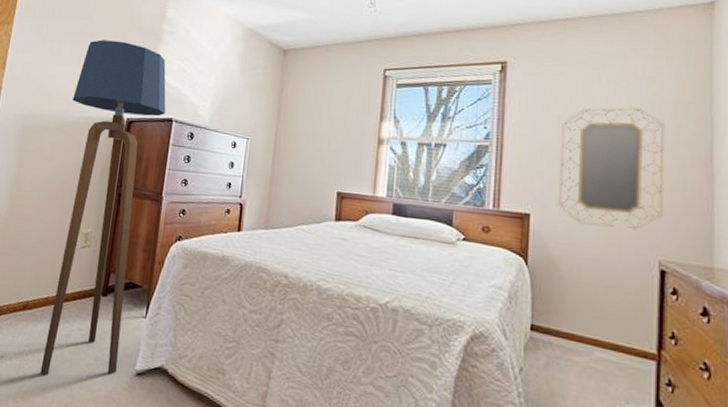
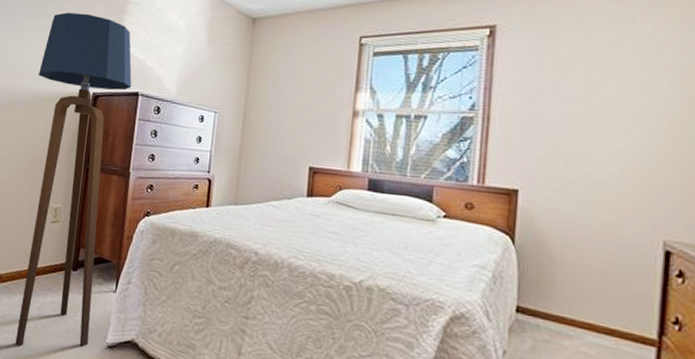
home mirror: present [559,108,665,230] -> none [551,74,676,208]

